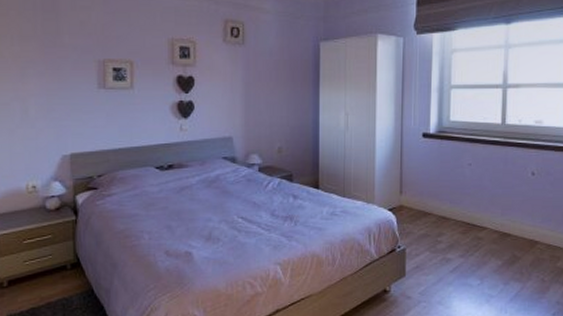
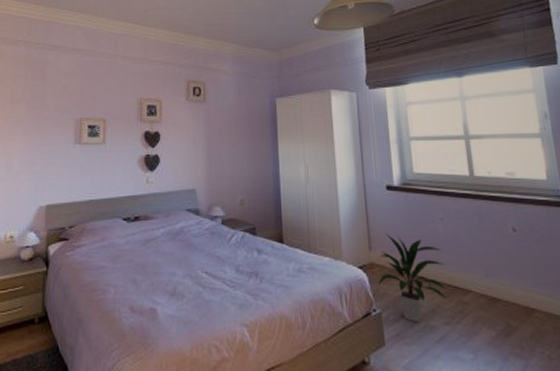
indoor plant: none [404,179,468,257] -> present [377,234,448,323]

